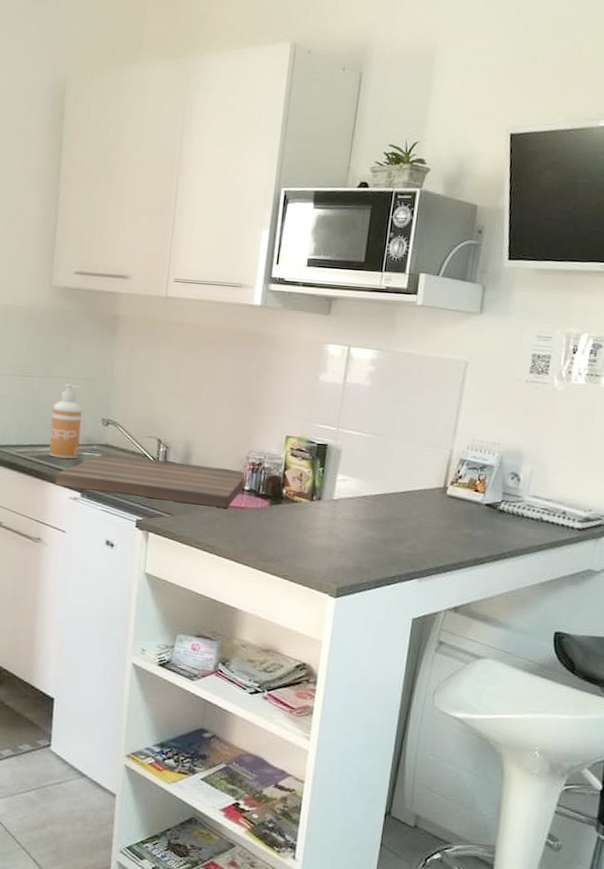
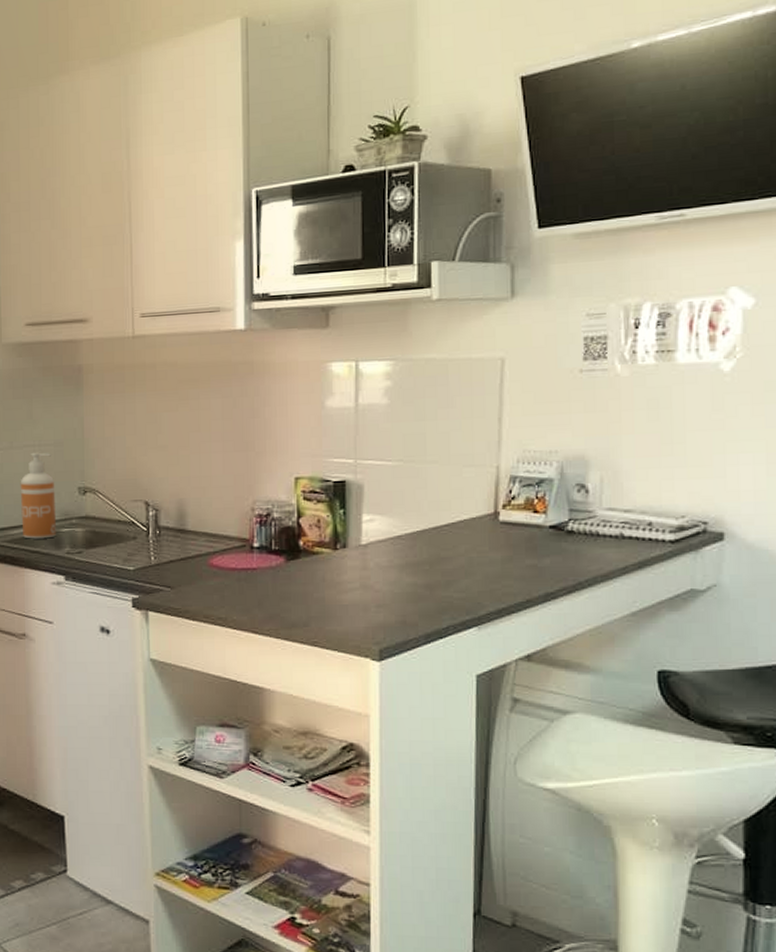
cutting board: present [55,453,248,508] -> none [35,525,257,572]

